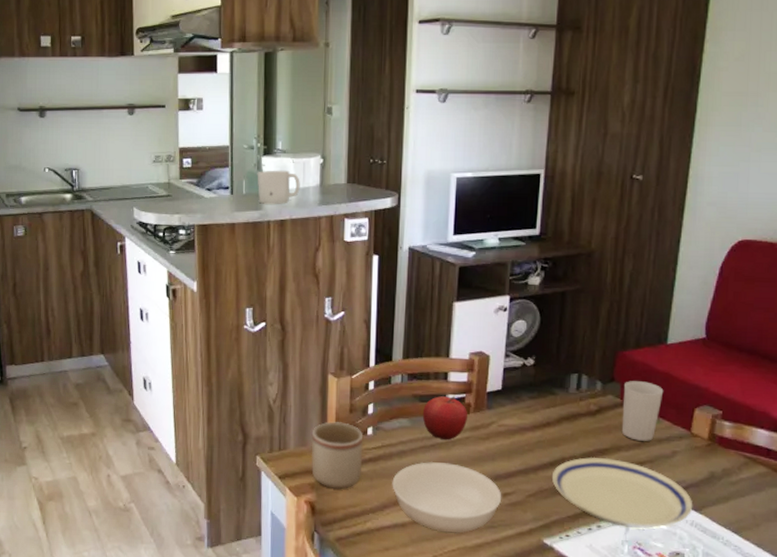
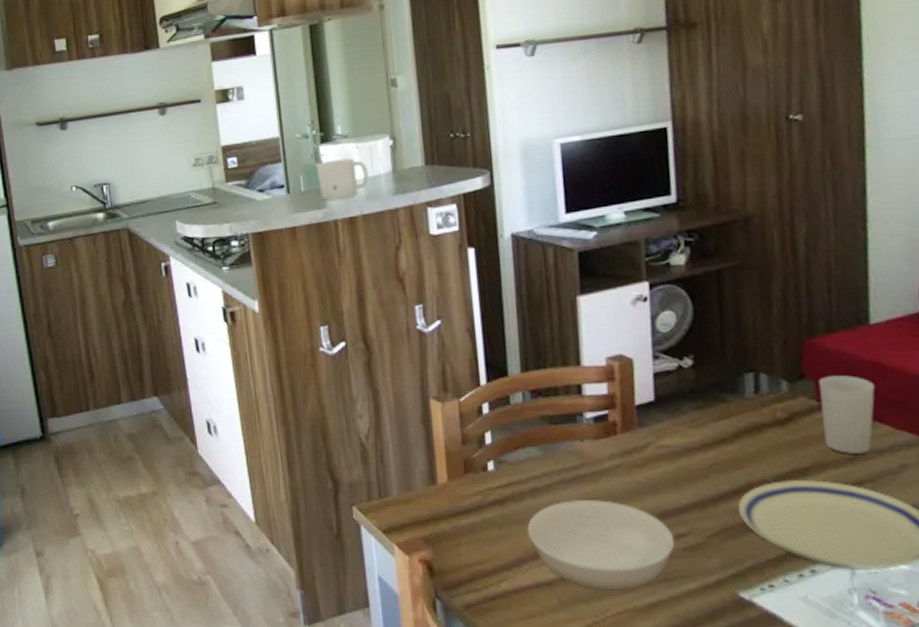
mug: present [311,421,364,490] -> none [417,457,488,543]
fruit: present [422,396,467,440] -> none [555,413,615,471]

